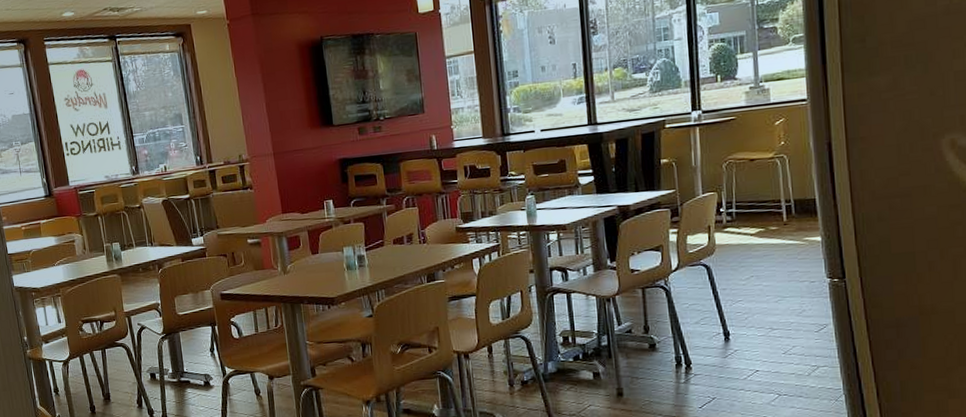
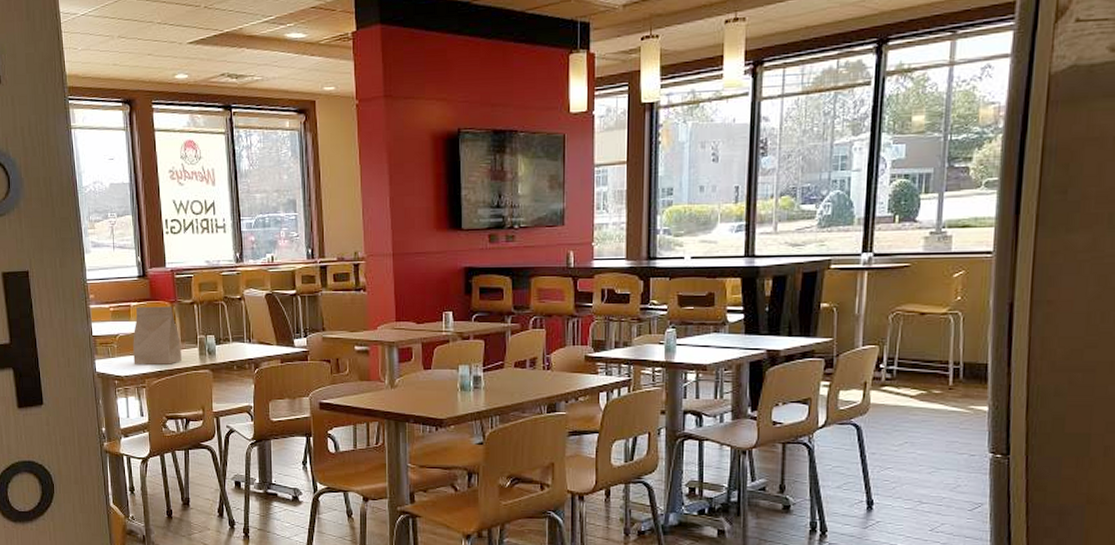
paper bag: none [45,220,91,276] -> present [133,306,182,364]

